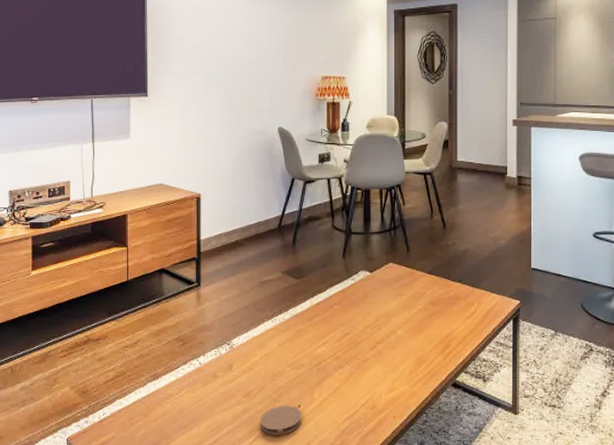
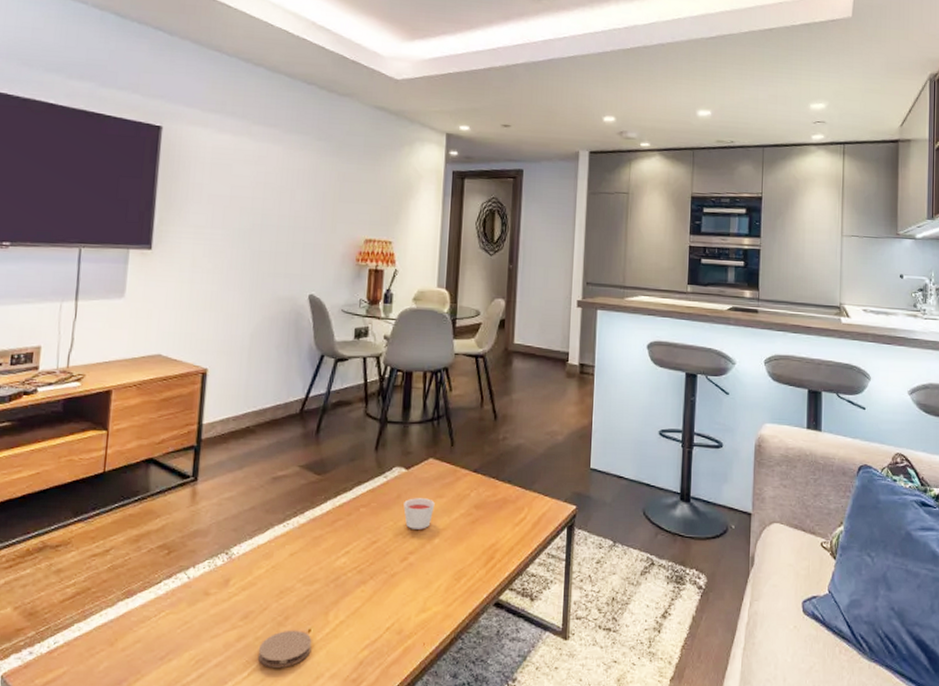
candle: none [370,296,396,323] -> present [403,498,435,529]

